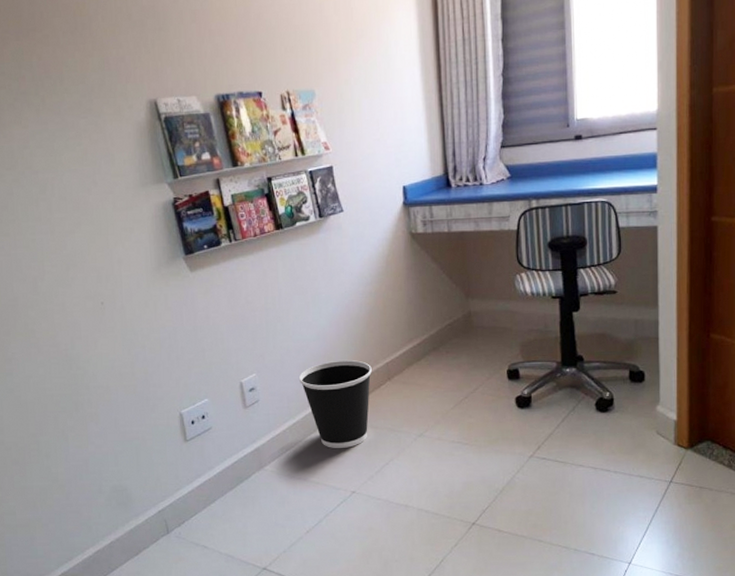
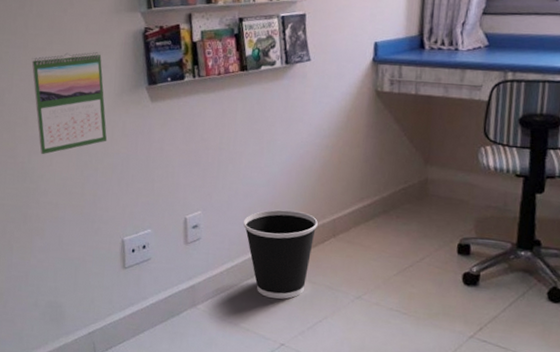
calendar: none [61,227,151,339] -> present [31,51,107,155]

